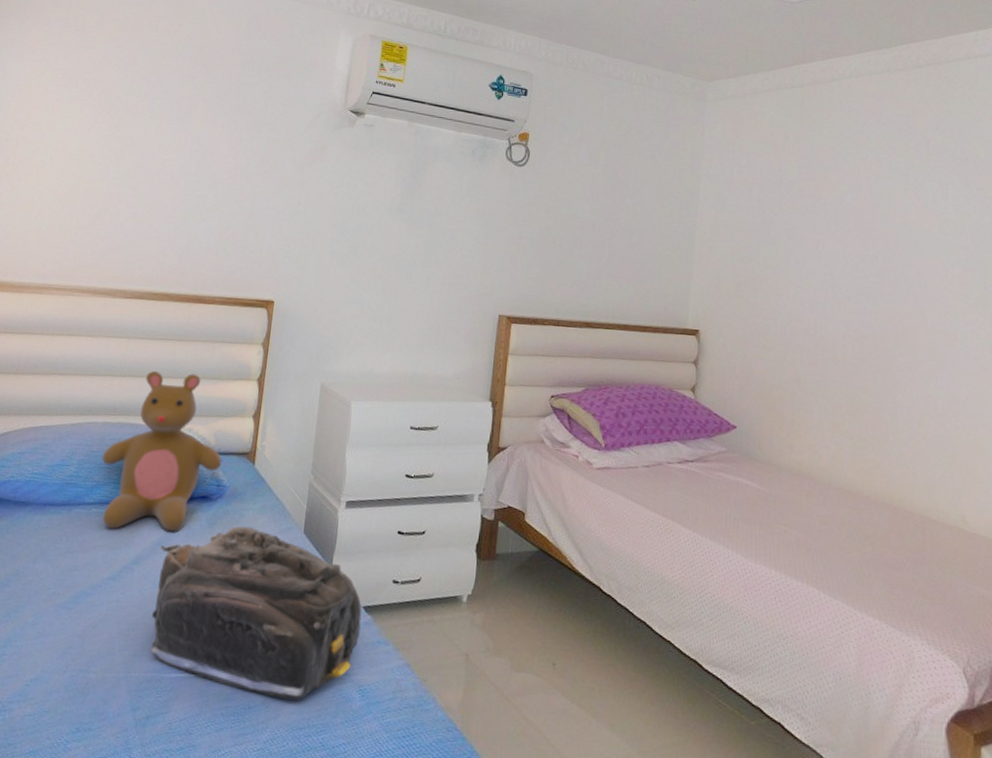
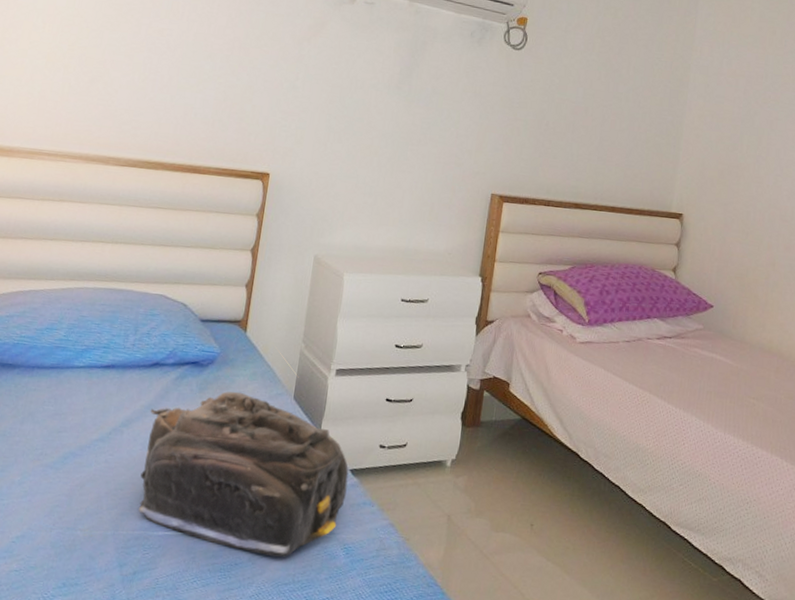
teddy bear: present [101,371,222,532] -> none [91,239,214,396]

